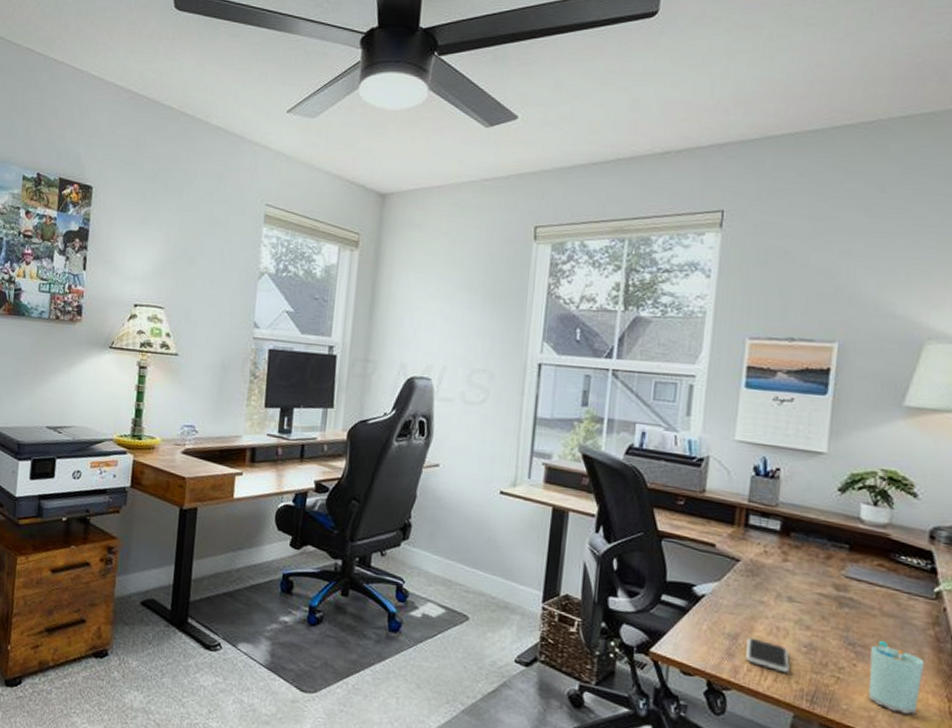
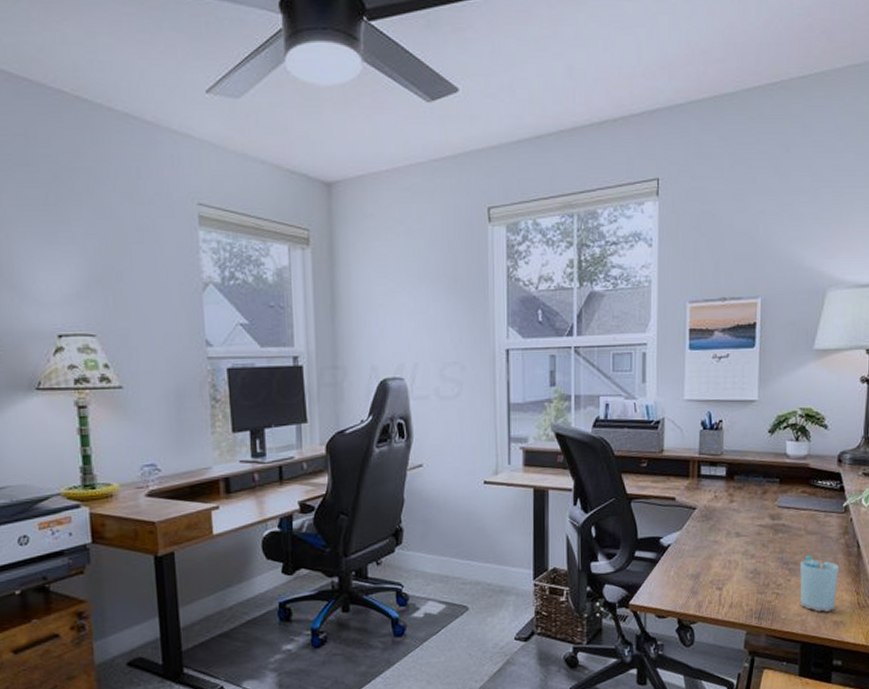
smartphone: present [745,637,790,673] -> none [707,574,740,599]

